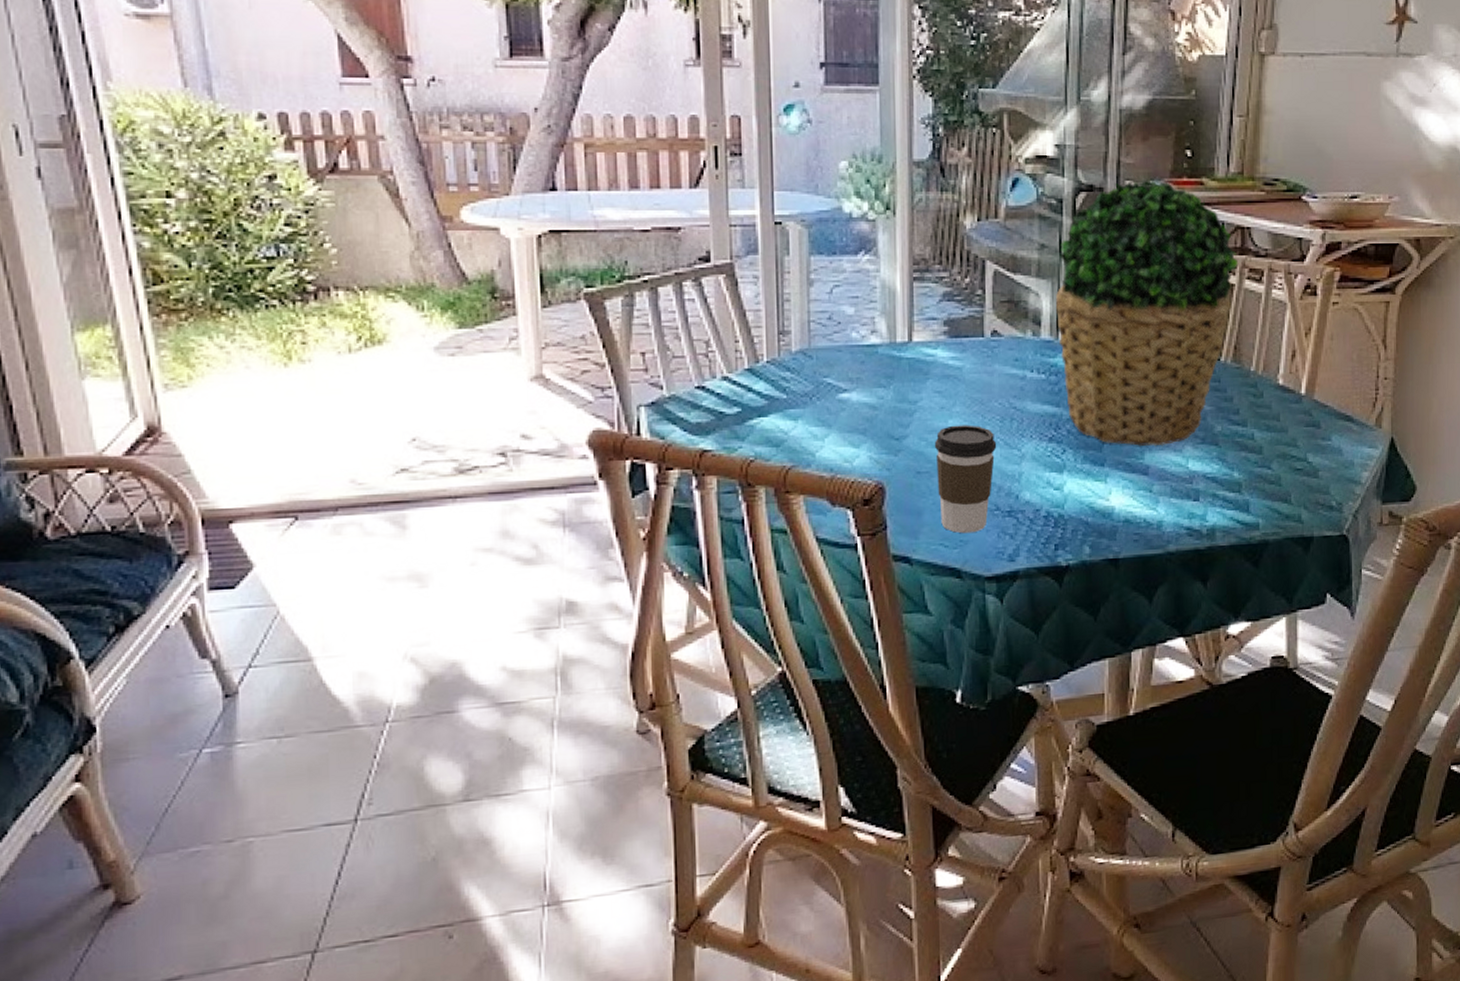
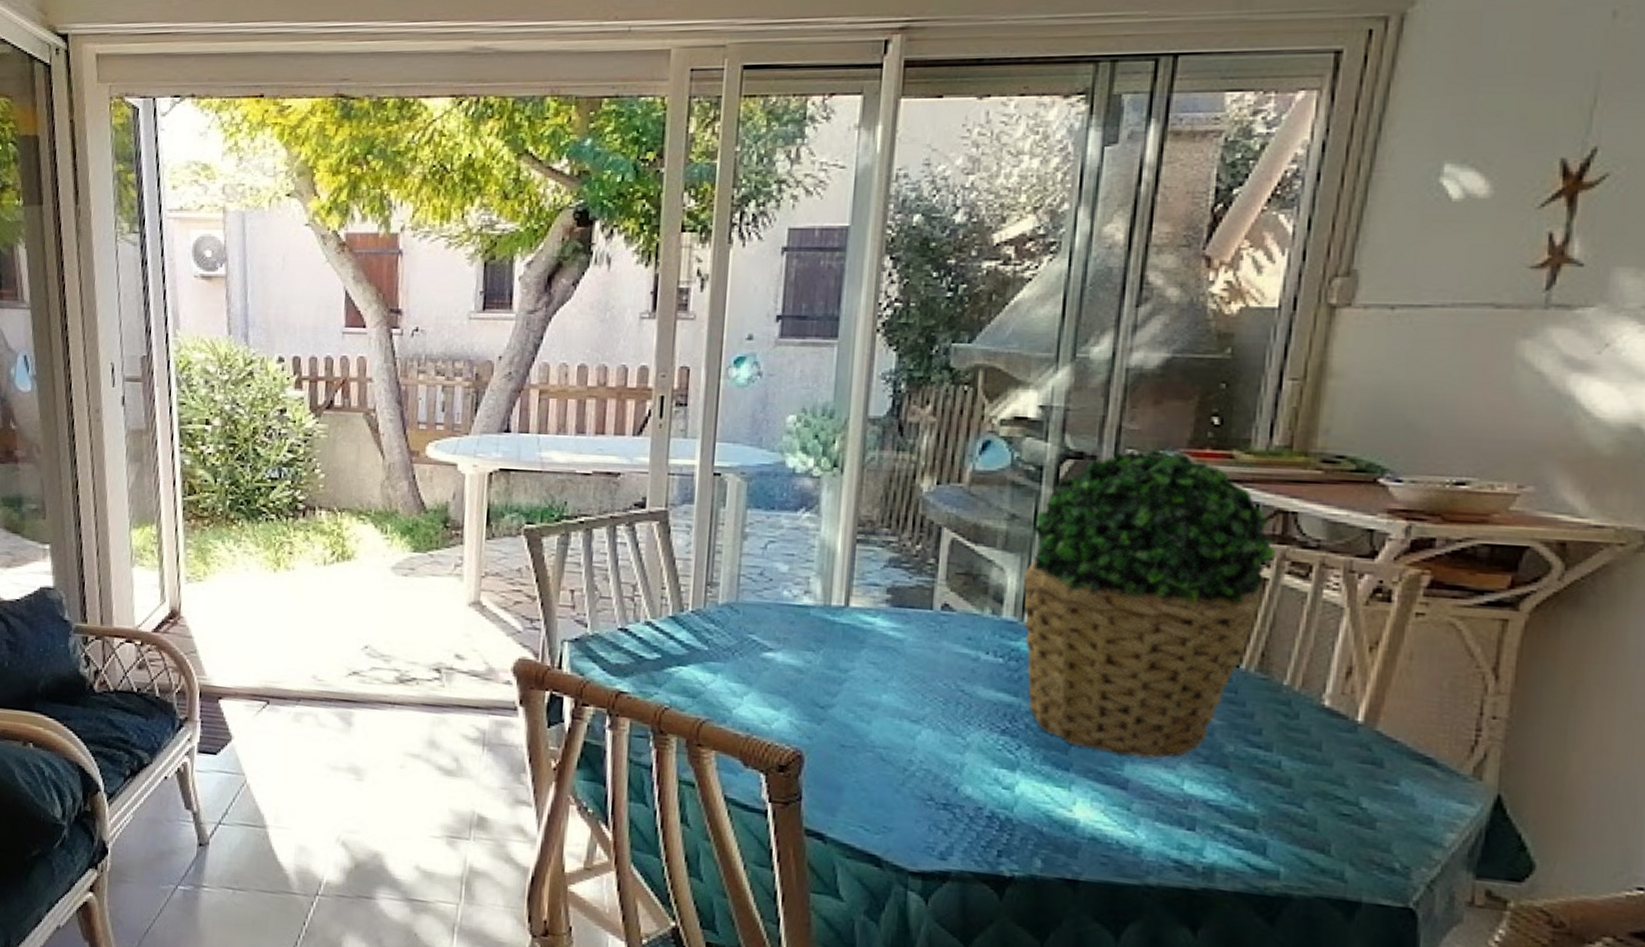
coffee cup: present [934,425,997,534] -> none [862,700,937,821]

